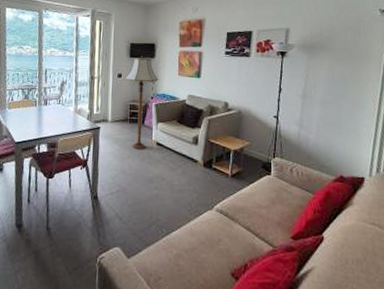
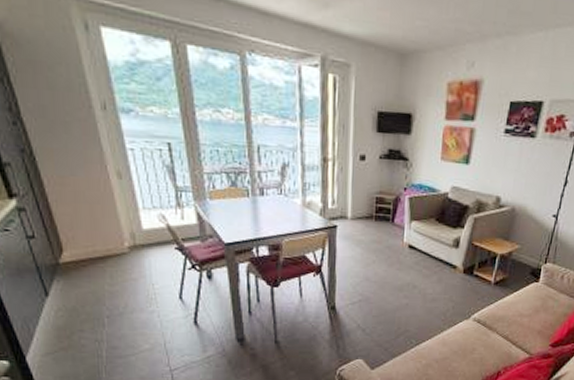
floor lamp: present [124,56,159,150] -> none [368,130,416,254]

